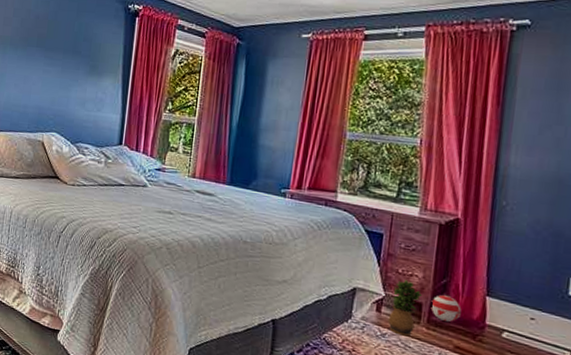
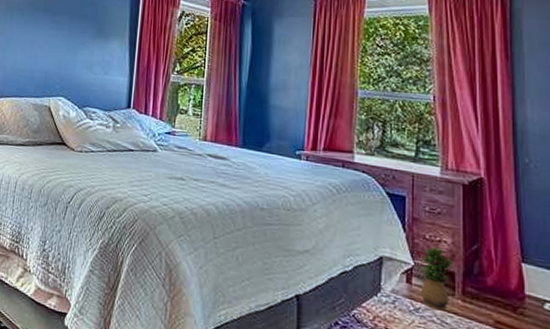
ball: present [430,295,462,322] -> none [464,262,497,293]

